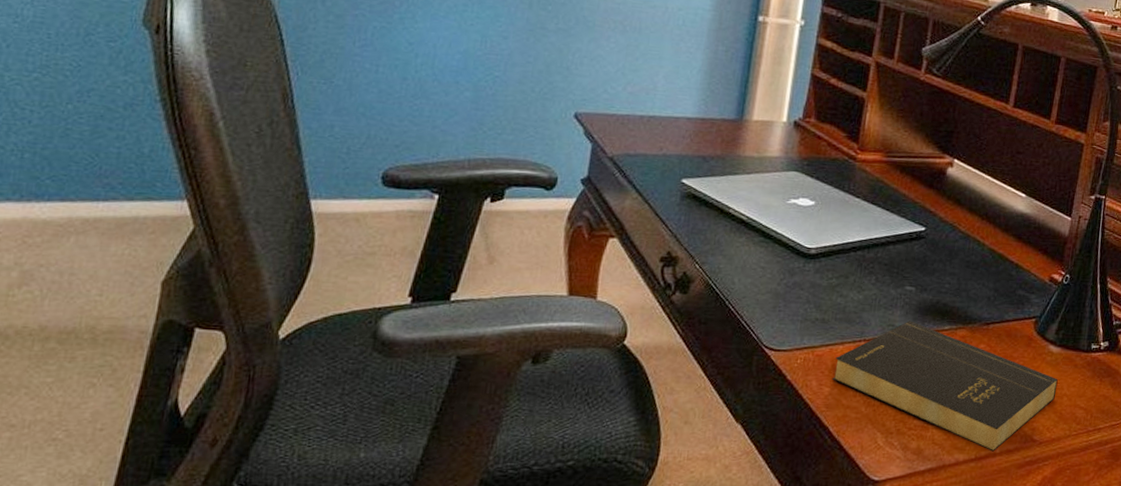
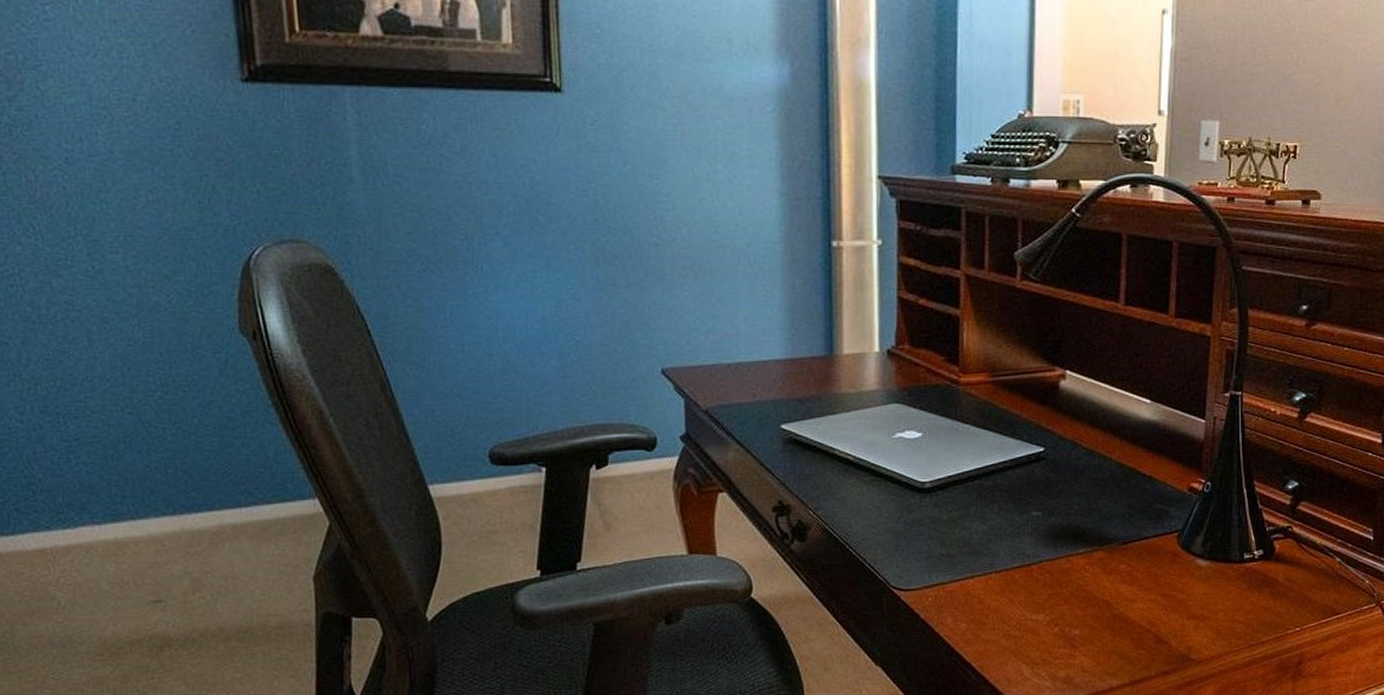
book: present [831,321,1058,452] -> none [967,547,1210,675]

